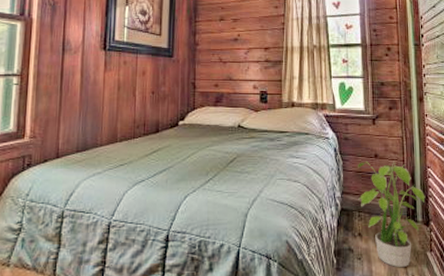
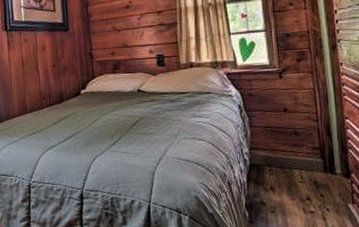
potted plant: present [358,160,425,268] -> none [265,113,344,220]

